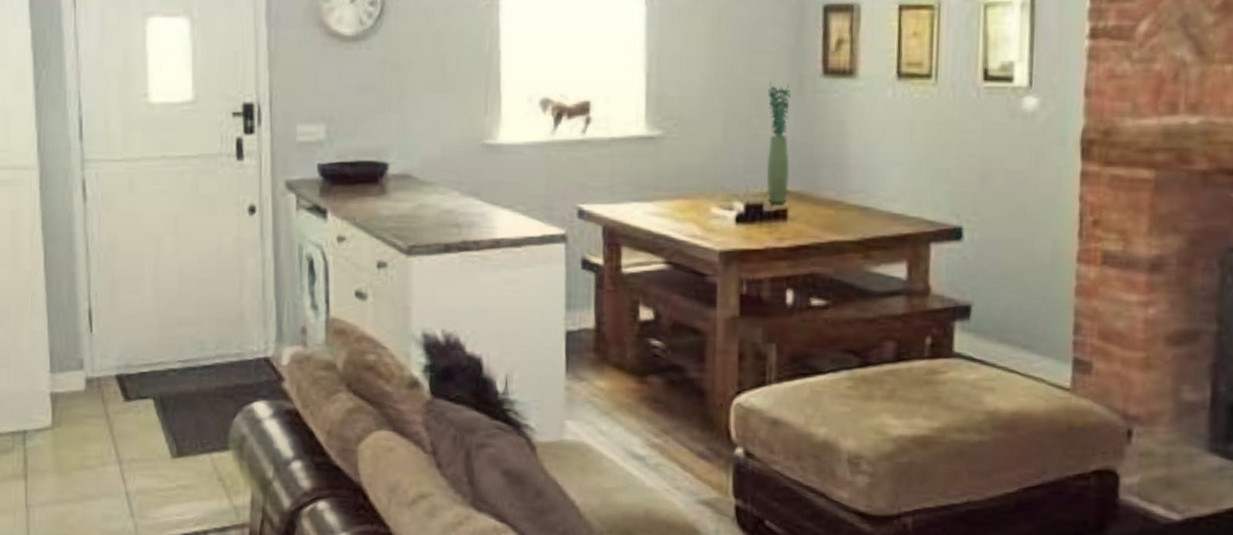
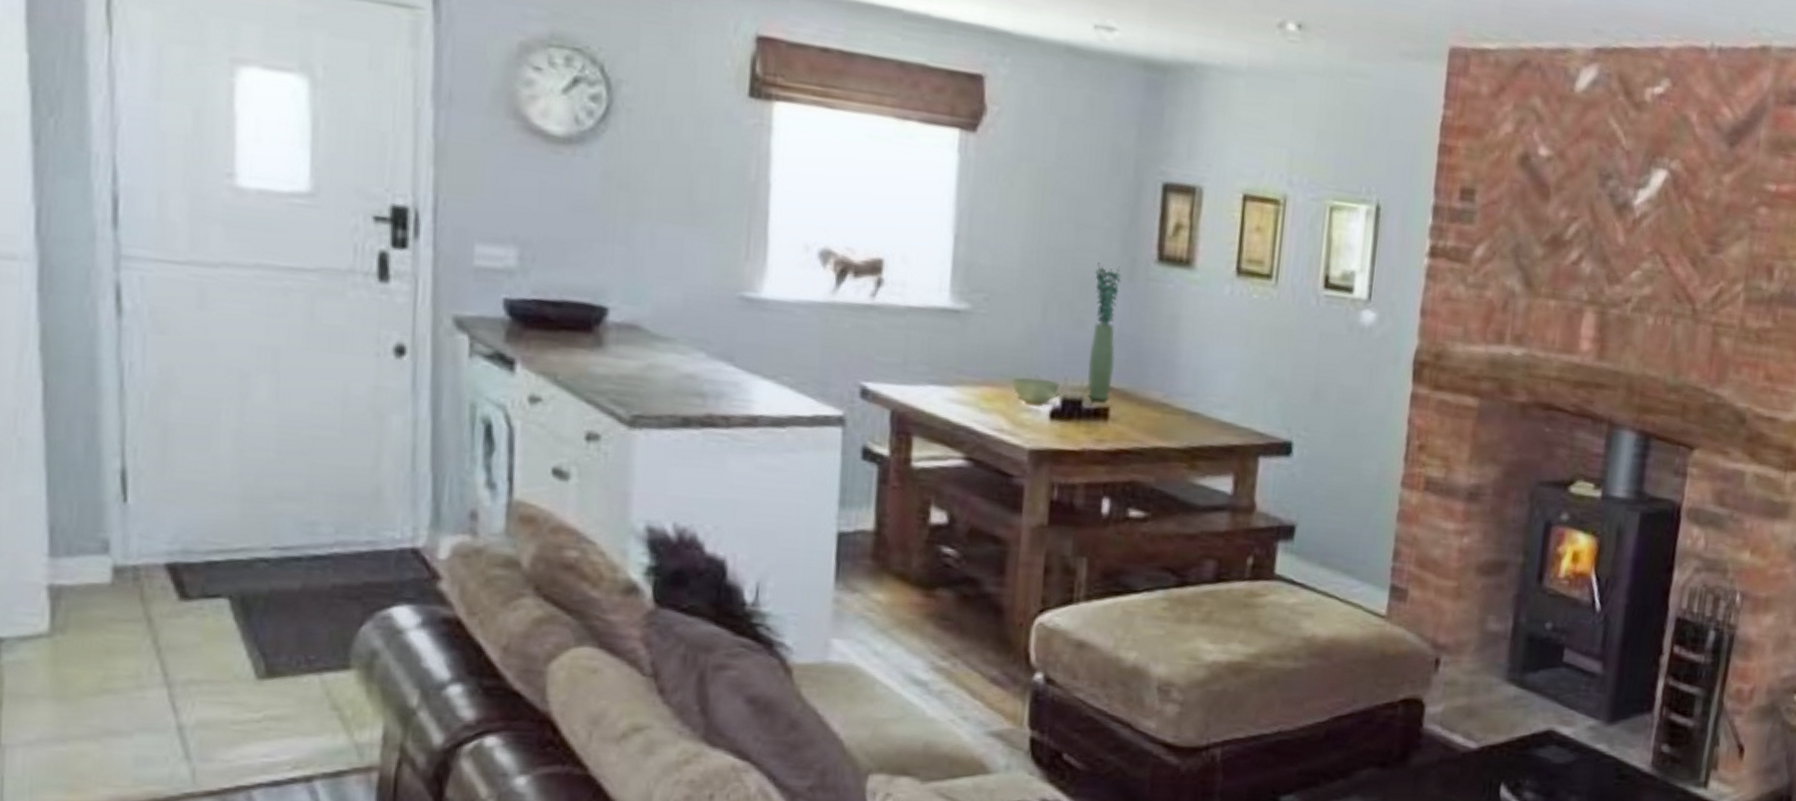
bowl: none [700,189,743,214] -> present [1011,377,1060,408]

